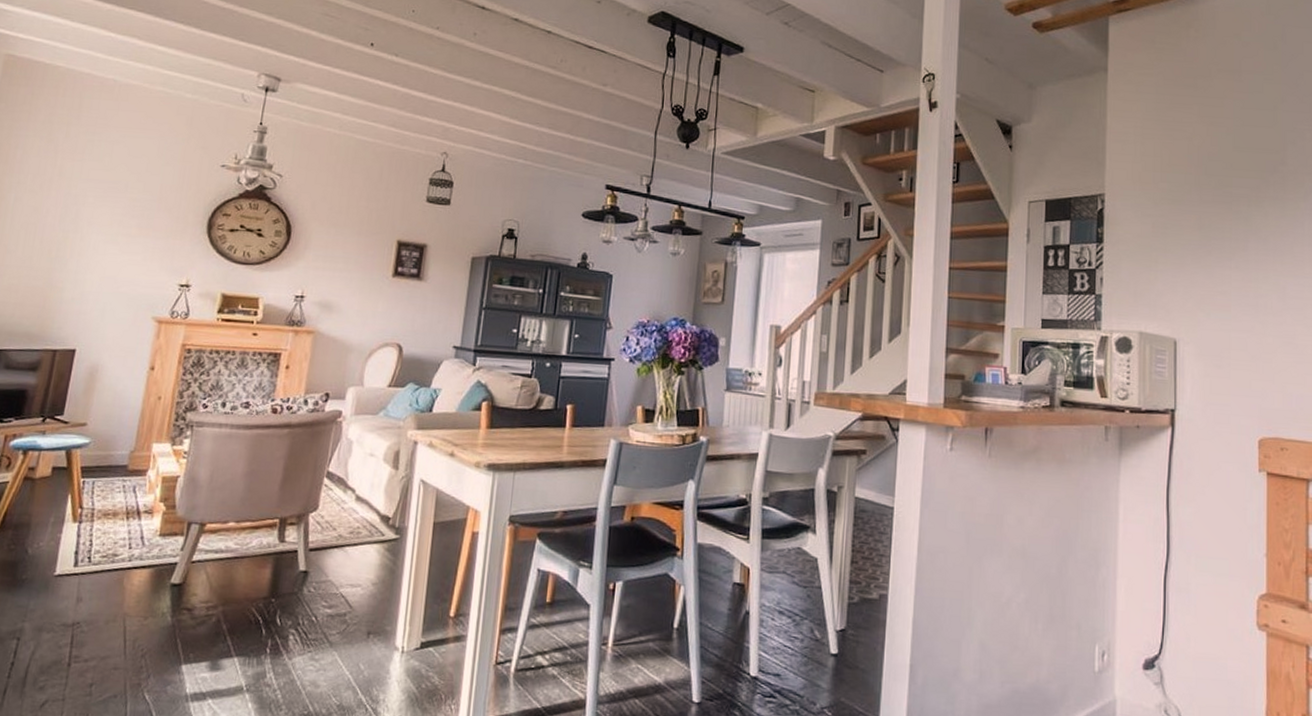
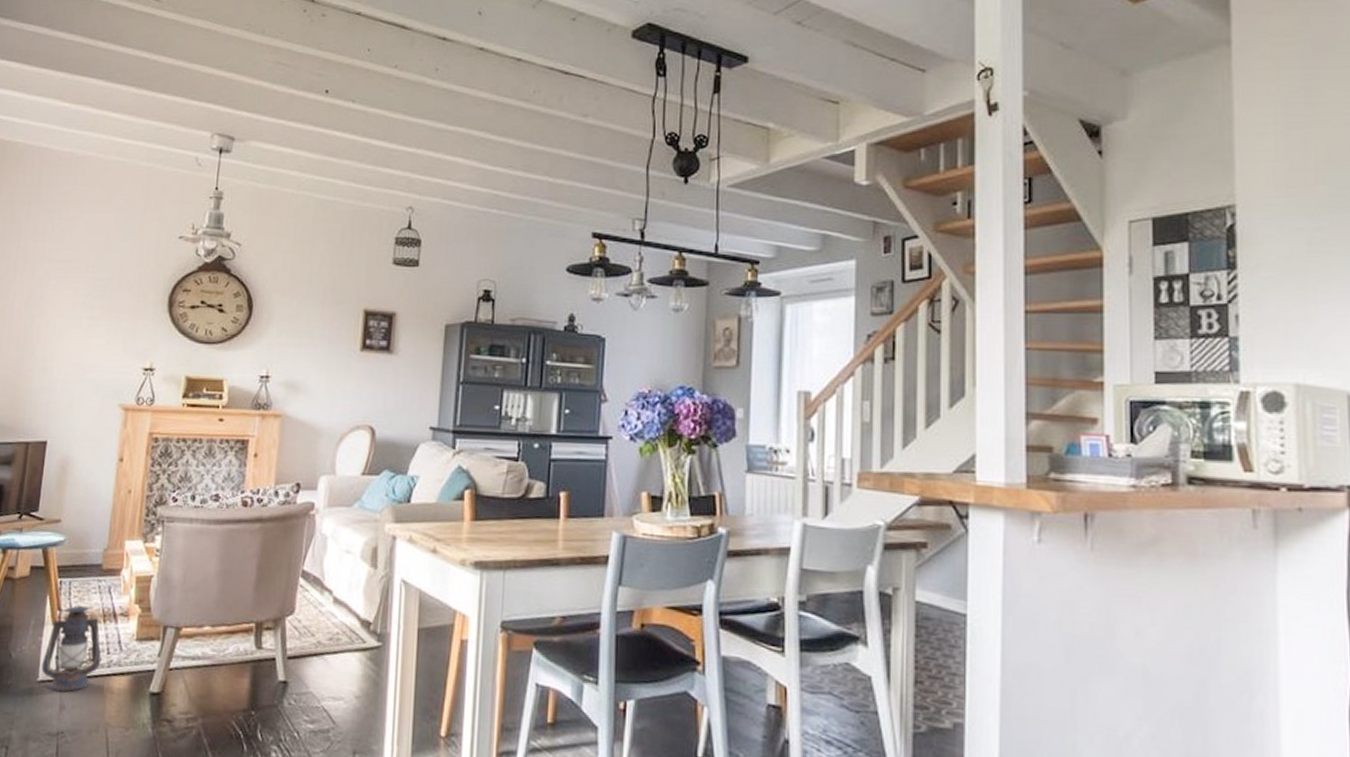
lantern: none [59,503,123,586] -> present [41,605,102,693]

